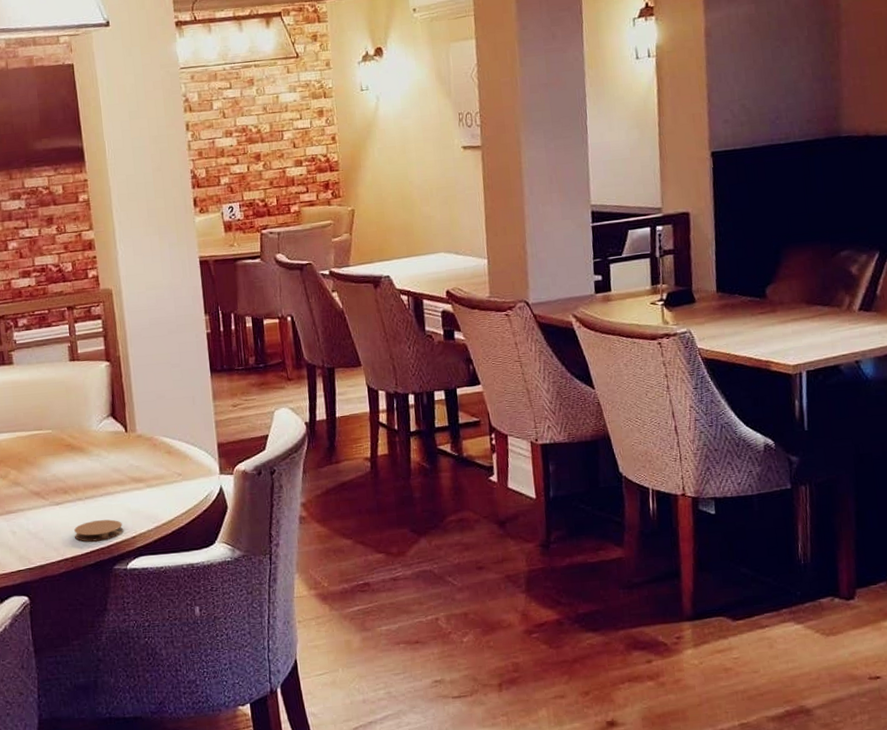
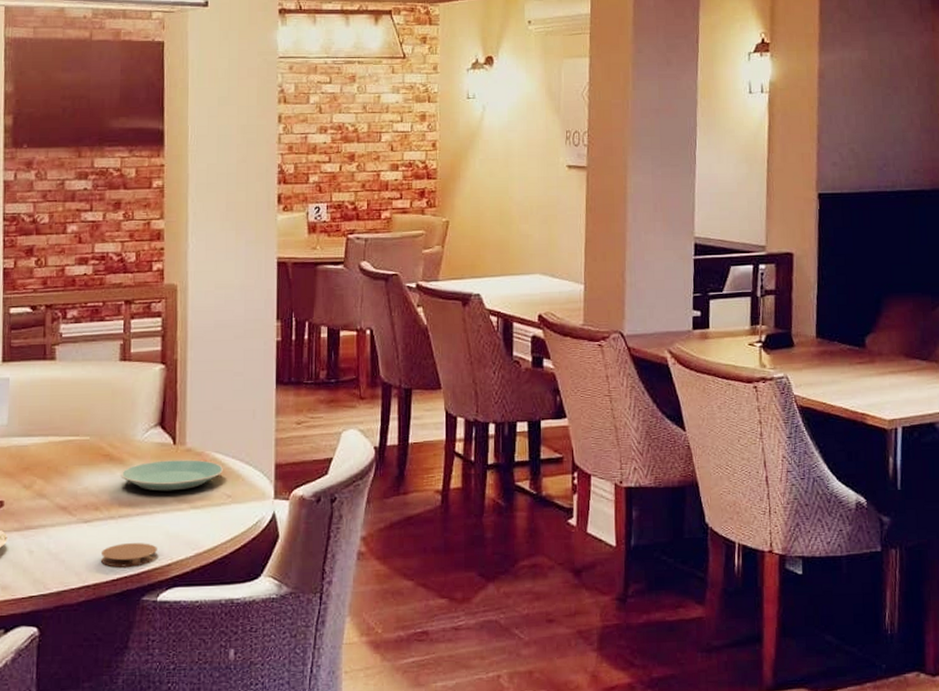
plate: none [82,444,173,474] -> present [120,459,224,491]

